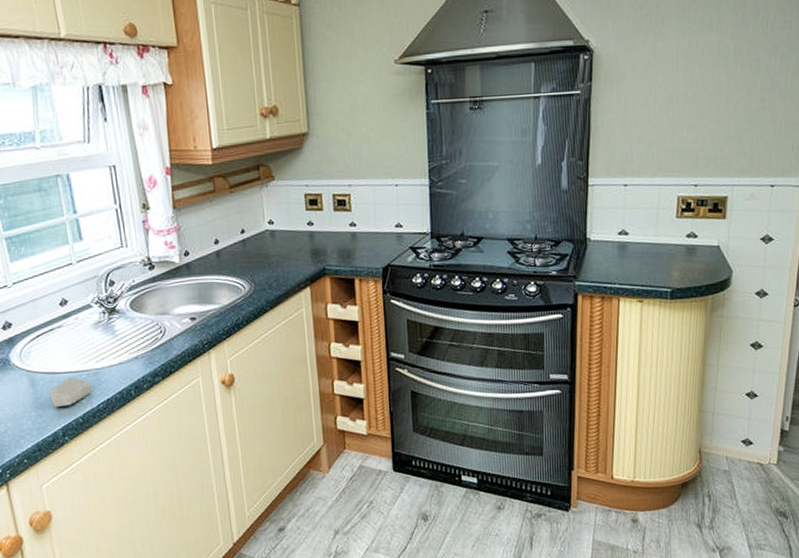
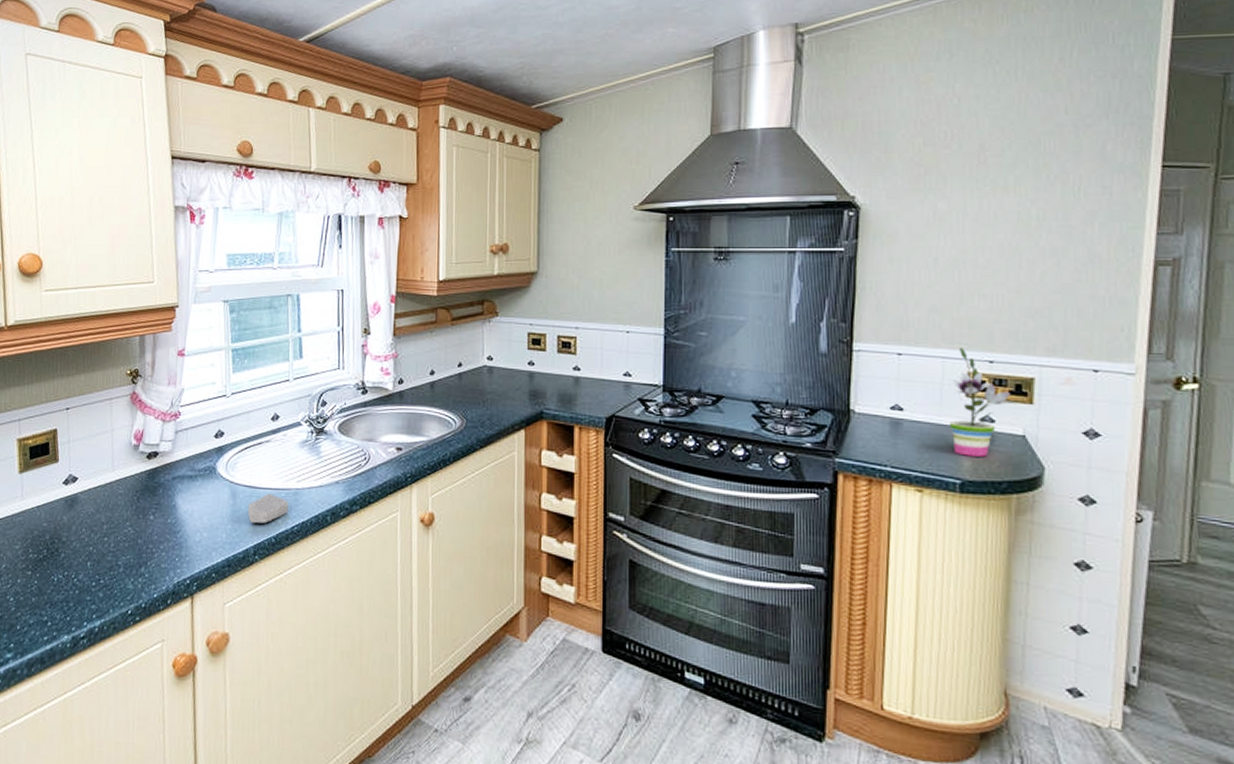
potted plant: none [664,175,713,268] -> present [949,347,1016,457]

